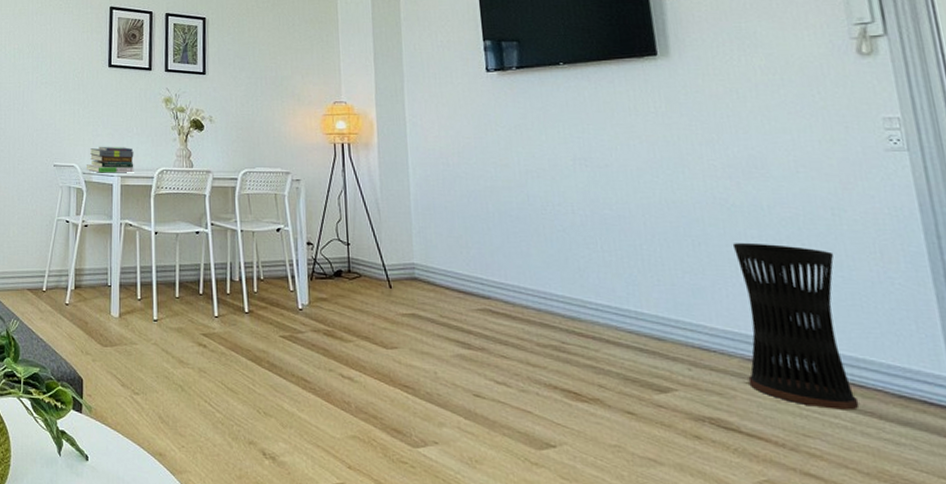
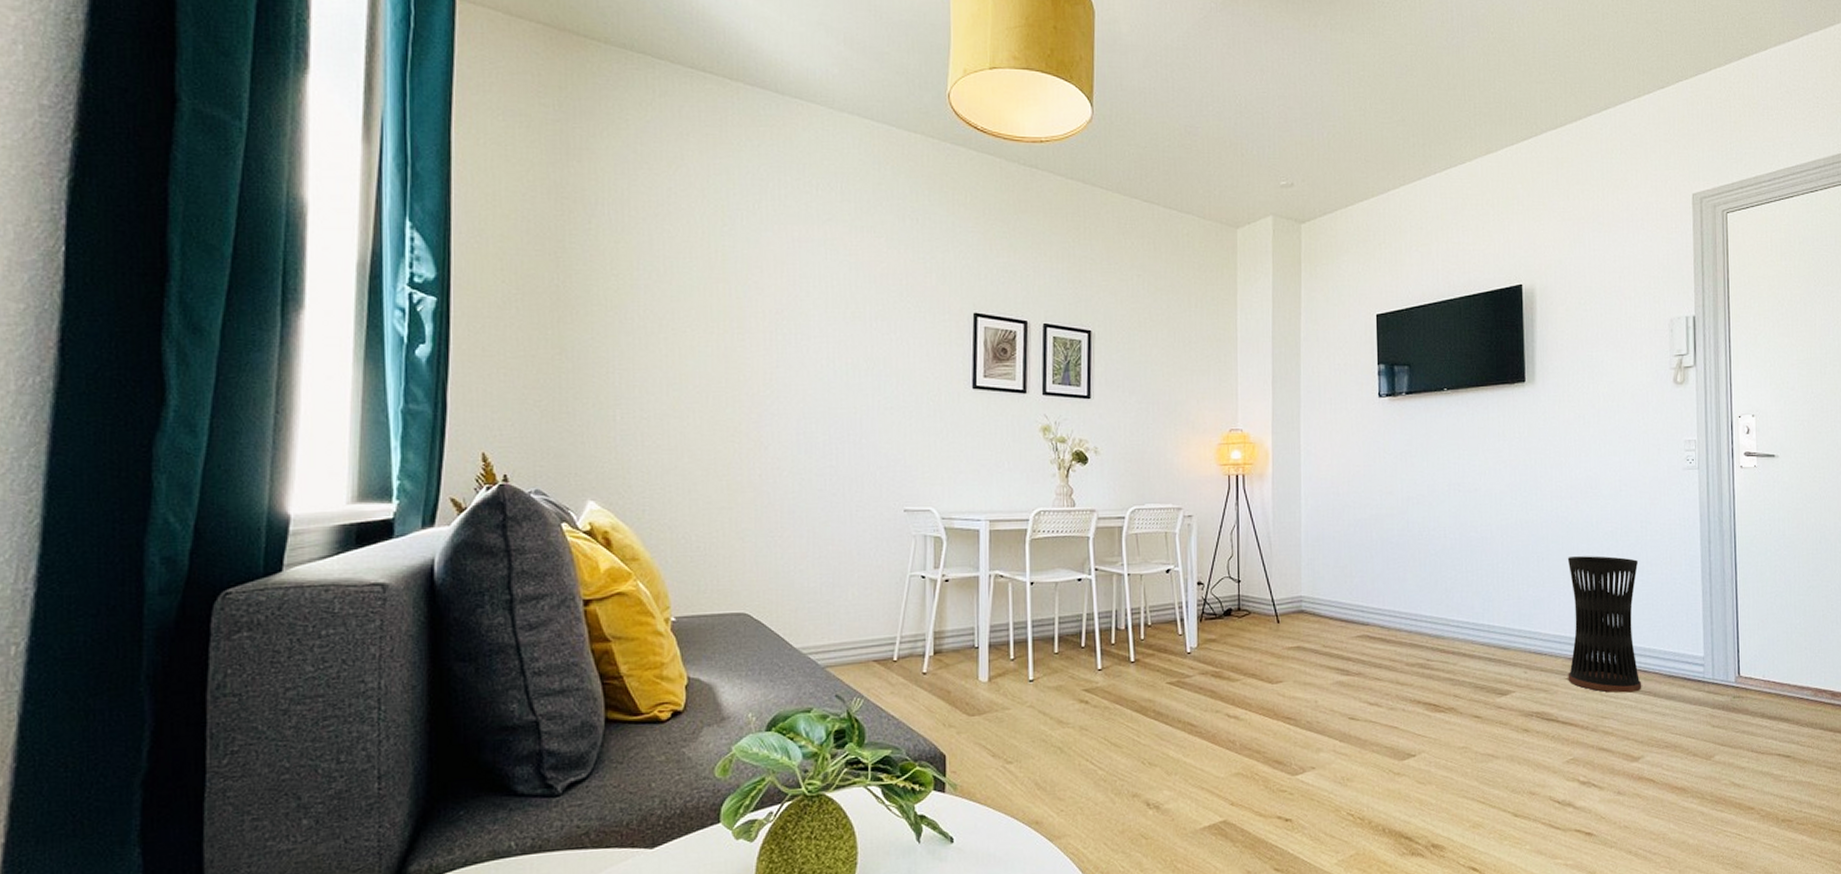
books: present [86,146,134,173] -> none [945,485,1006,517]

